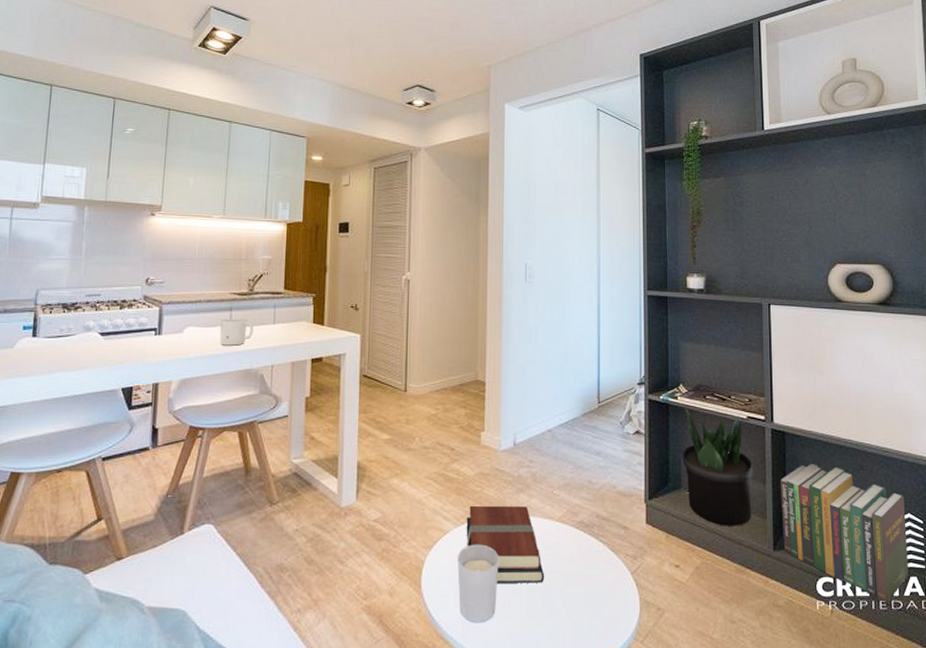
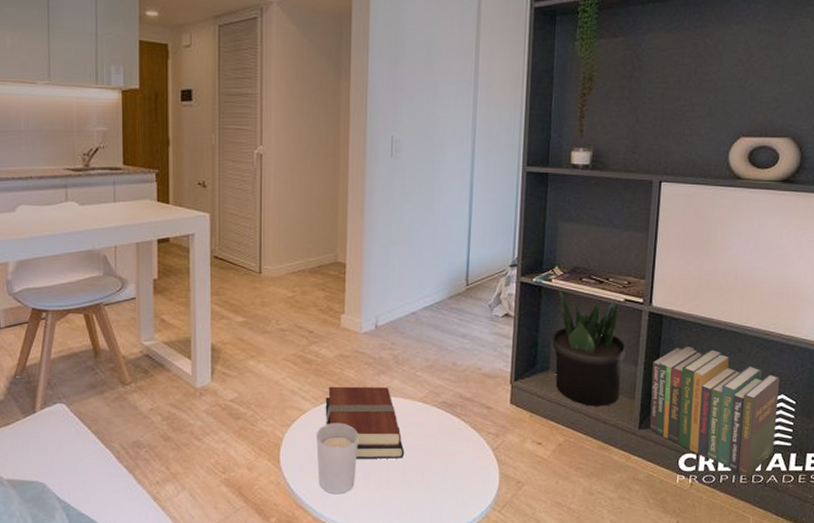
mug: present [219,318,254,346] -> none [55,196,93,225]

